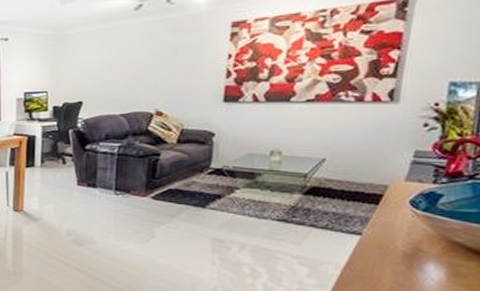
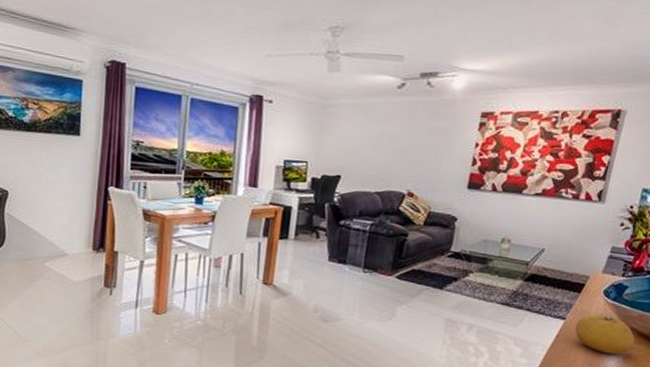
fruit: none [375,226,460,273] -> present [575,313,635,355]

